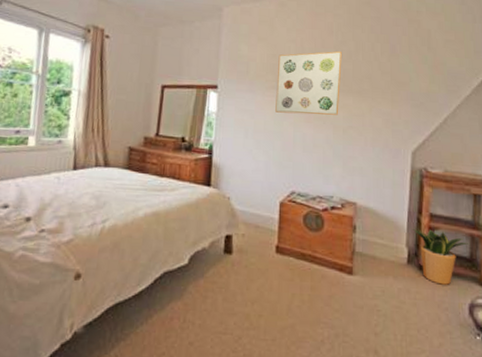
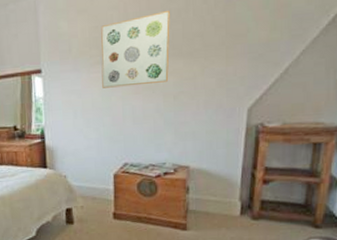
potted plant: present [412,226,470,285] -> none [245,181,305,230]

